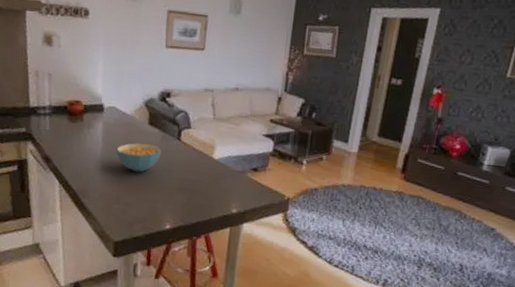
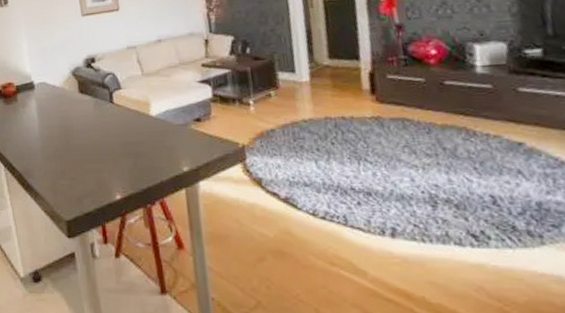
cereal bowl: present [116,143,162,172] -> none [52,112,97,143]

